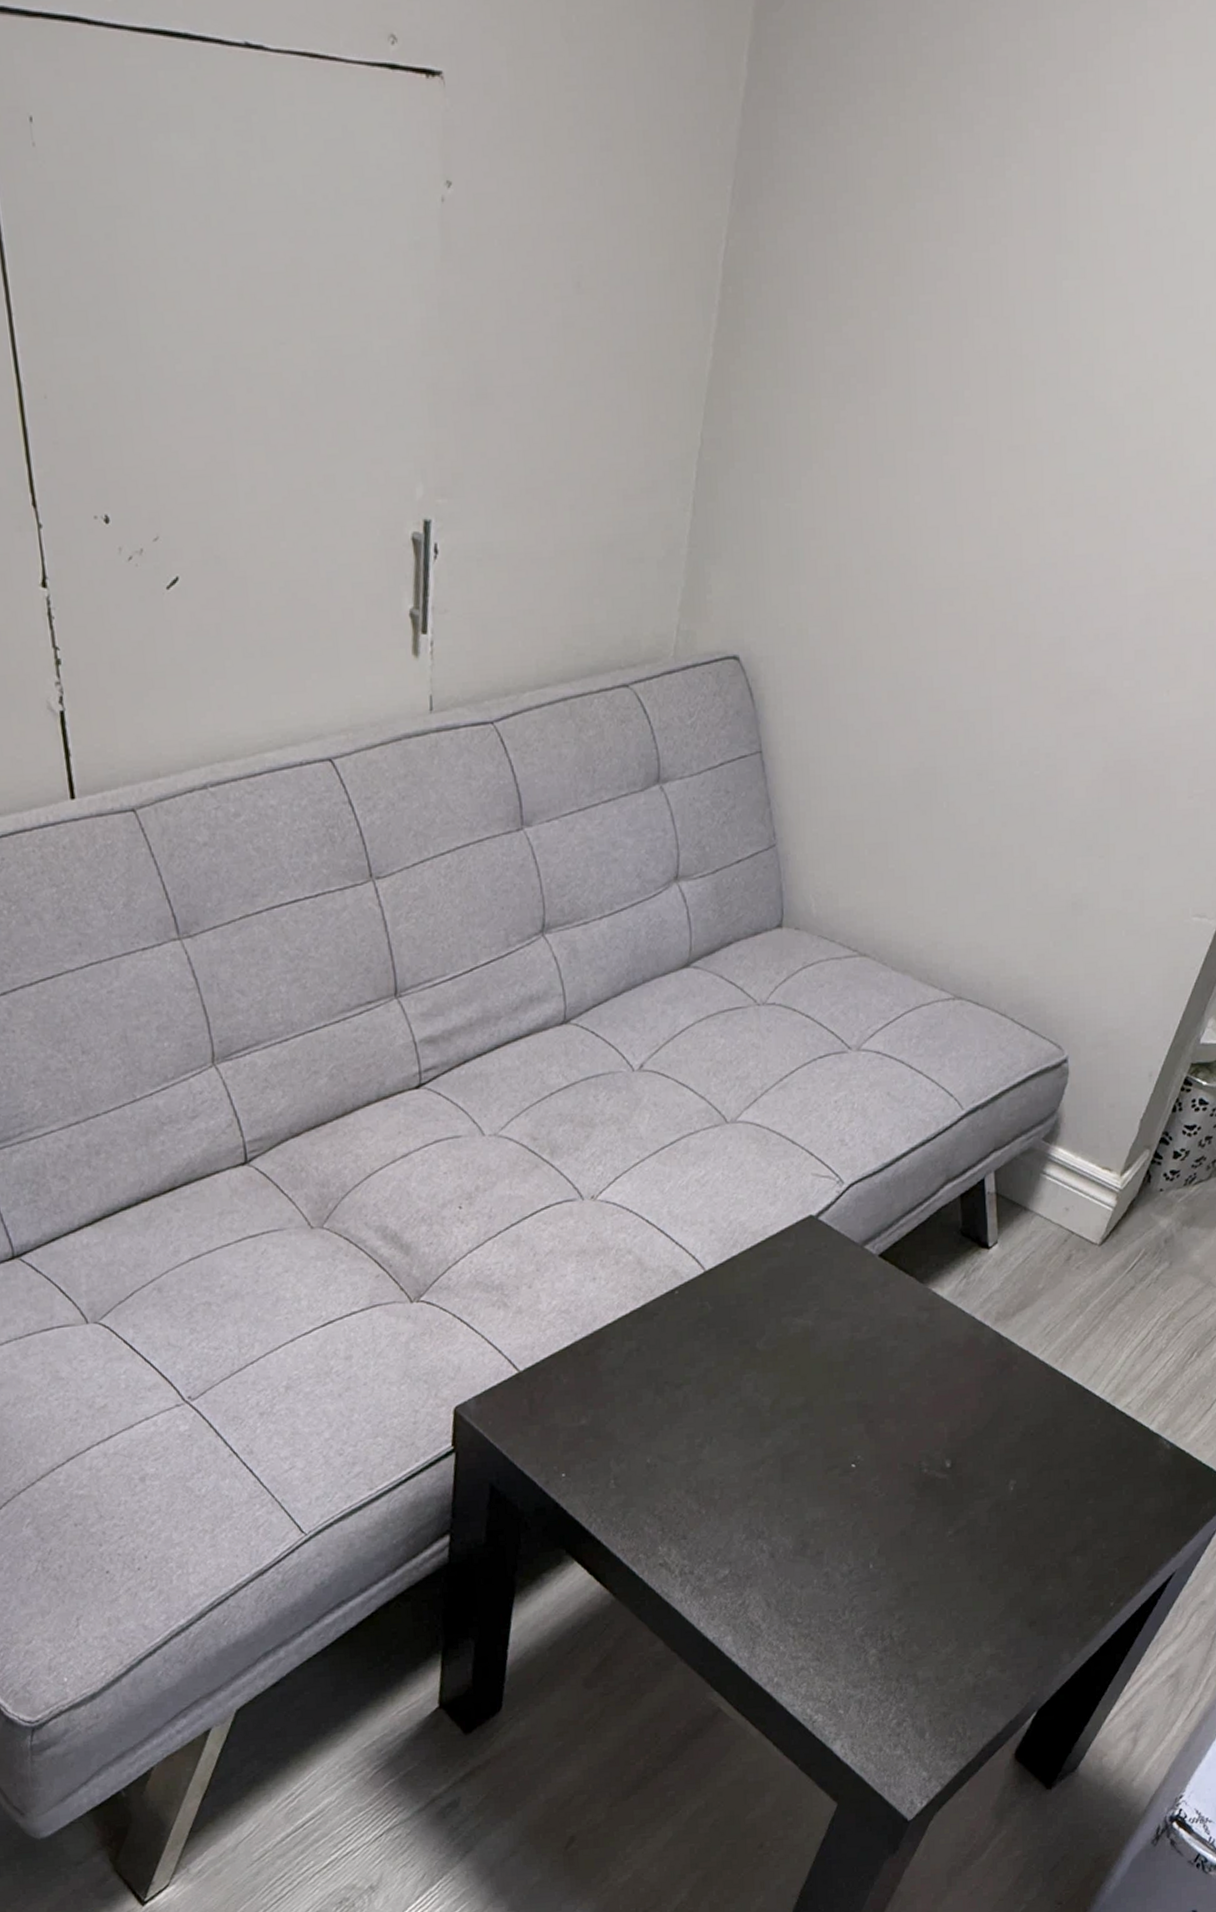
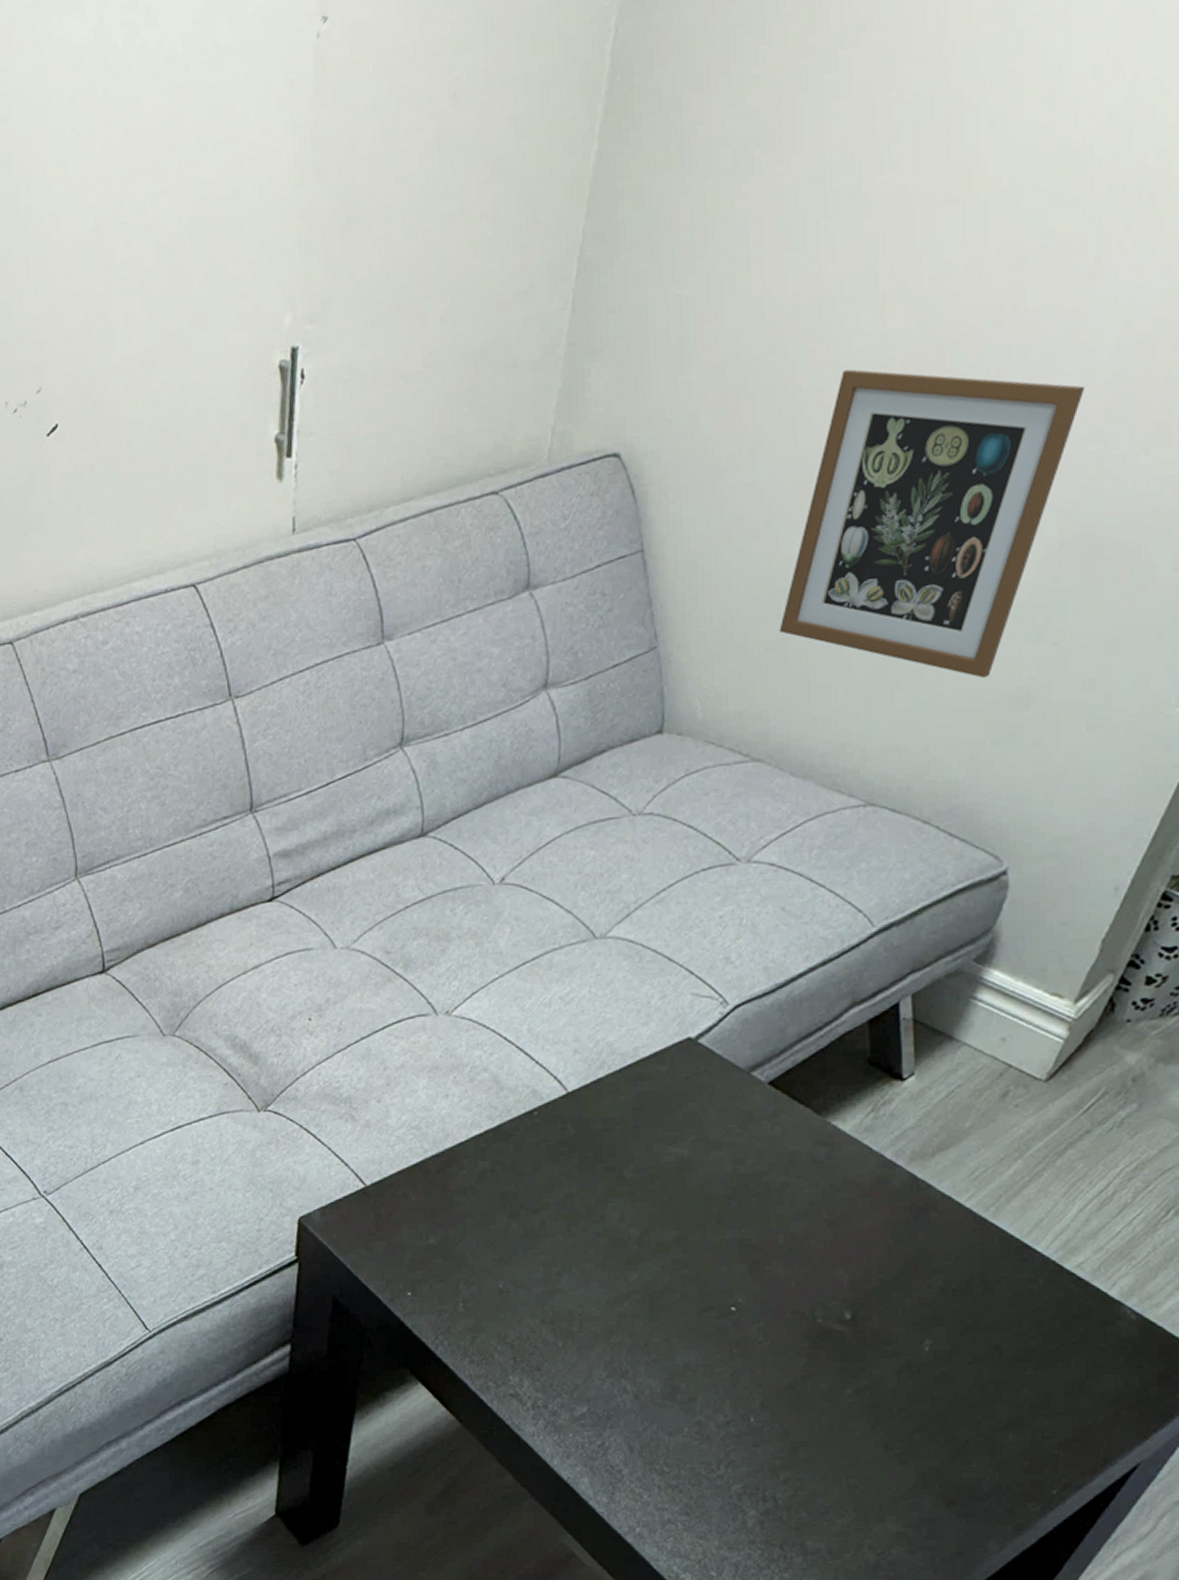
picture frame: none [880,595,1121,885] -> present [779,369,1085,678]

